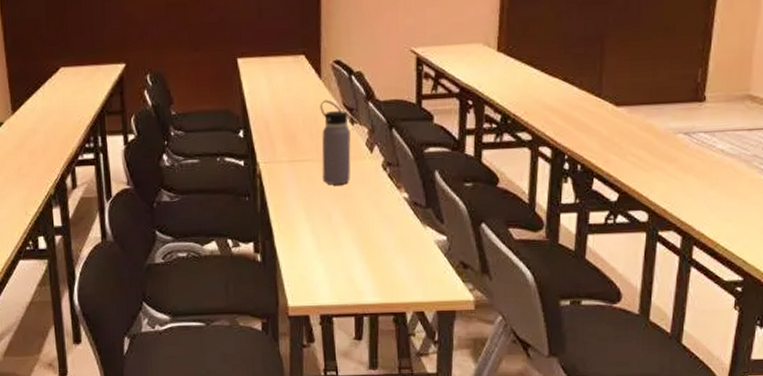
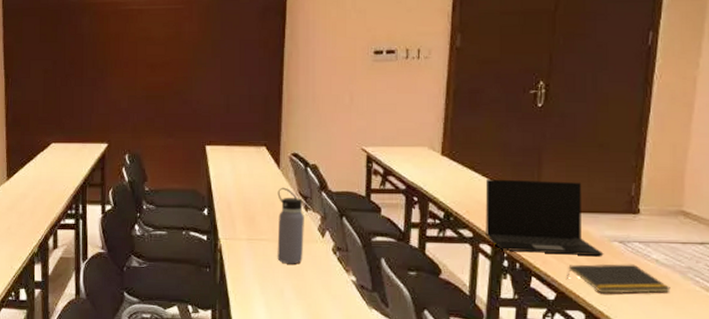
laptop: none [545,71,668,152] -> present [485,179,604,257]
notepad: none [628,156,735,191] -> present [566,264,671,294]

